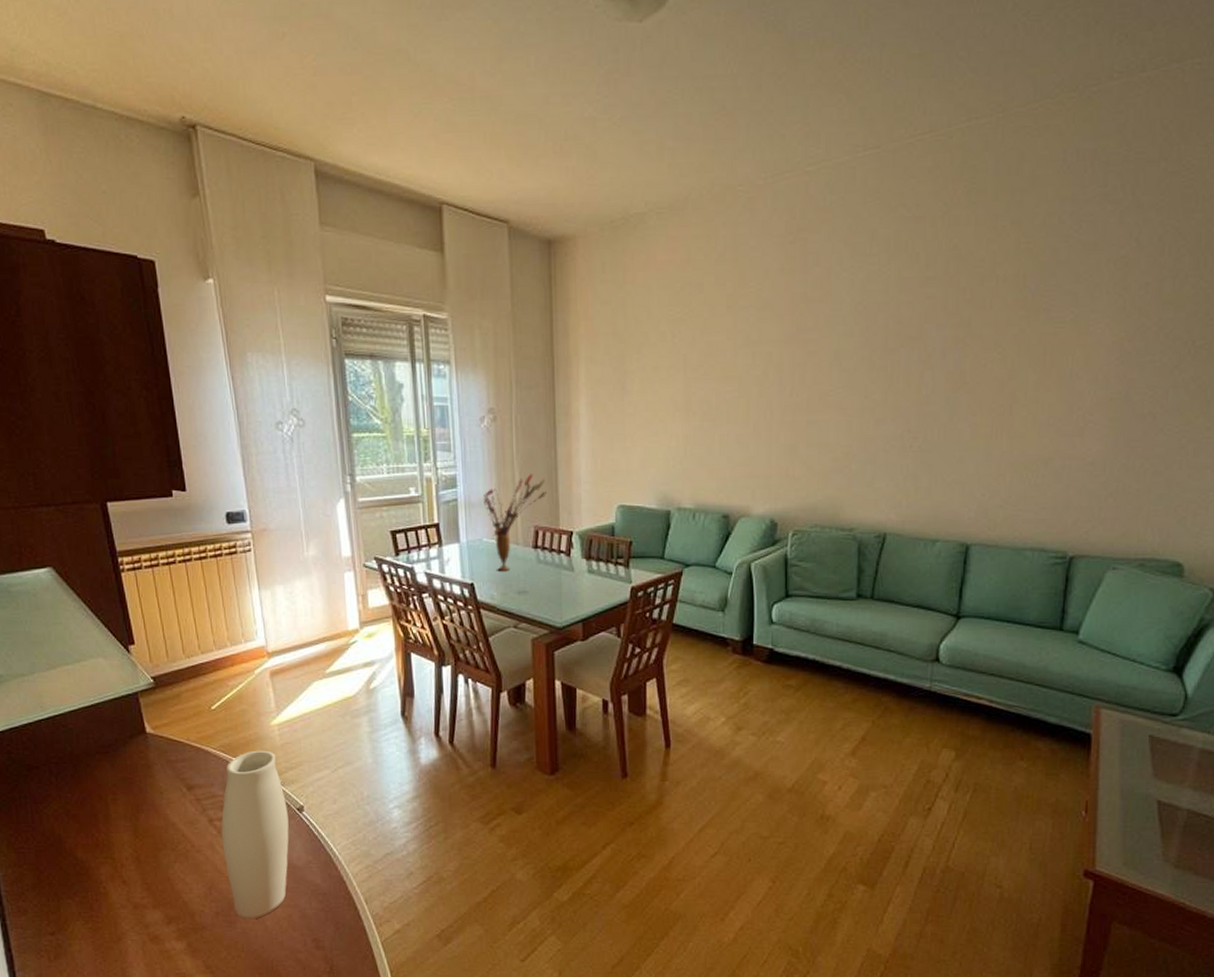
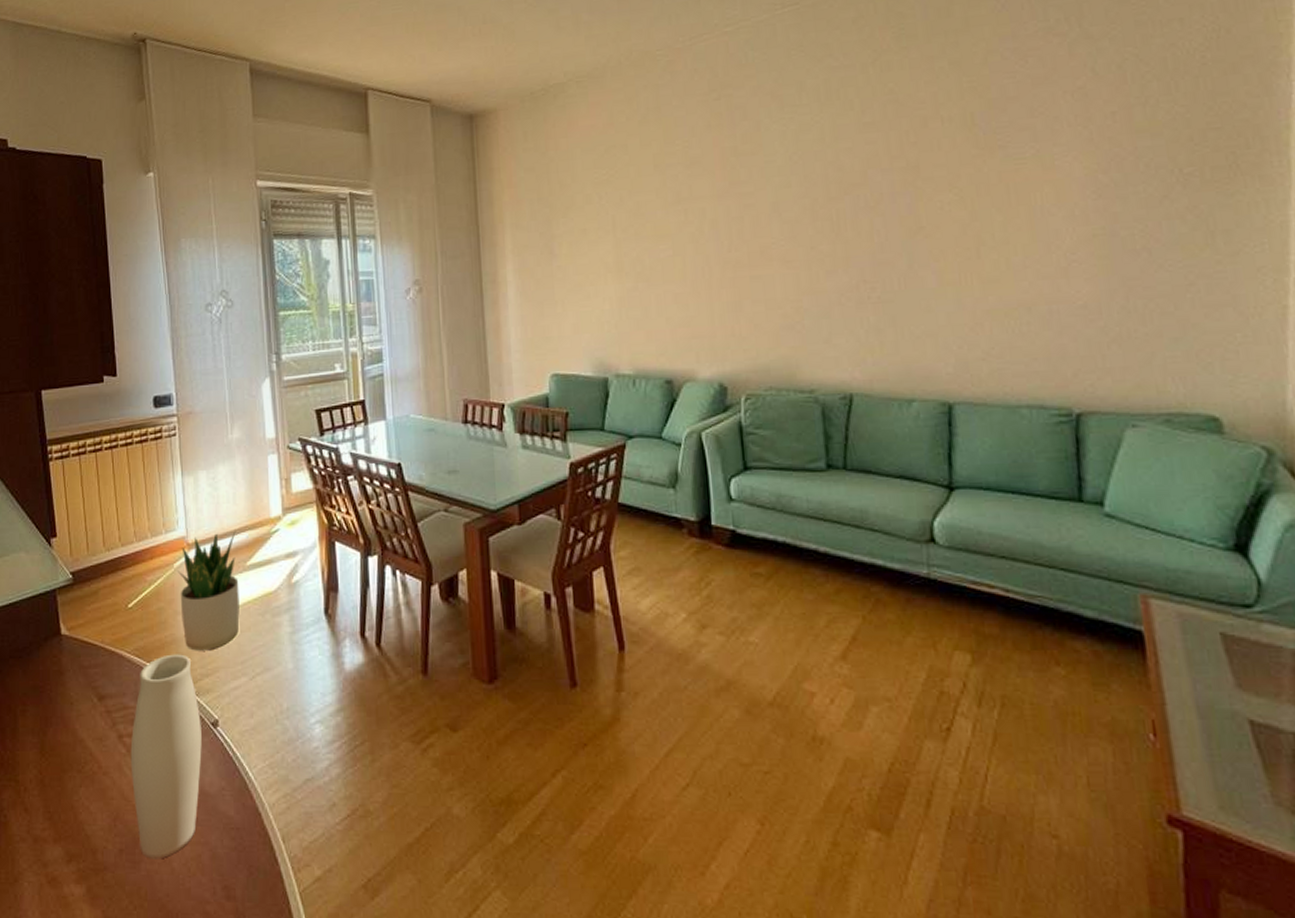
planter: none [258,642,321,748] -> present [177,531,240,651]
bouquet: present [483,474,547,571] -> none [410,345,476,449]

